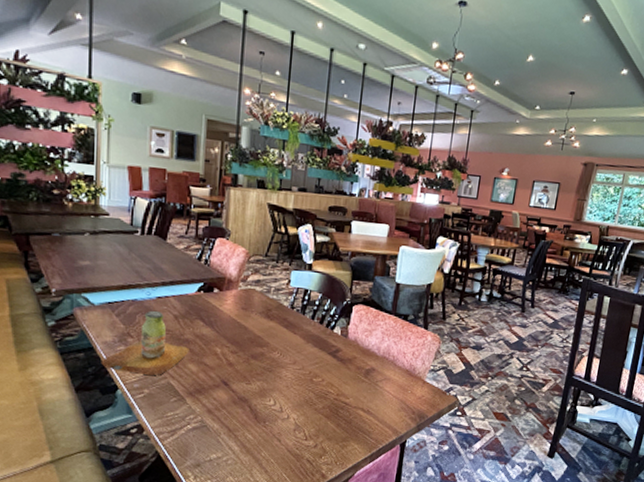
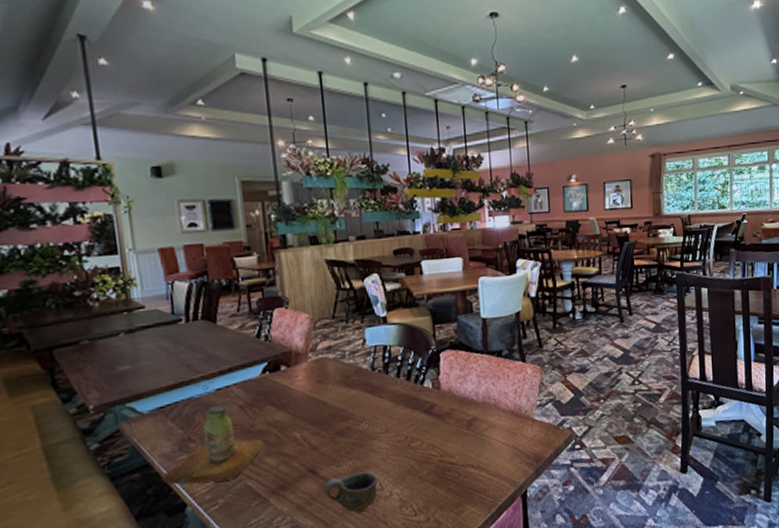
cup: none [233,393,280,428] -> present [324,471,379,514]

